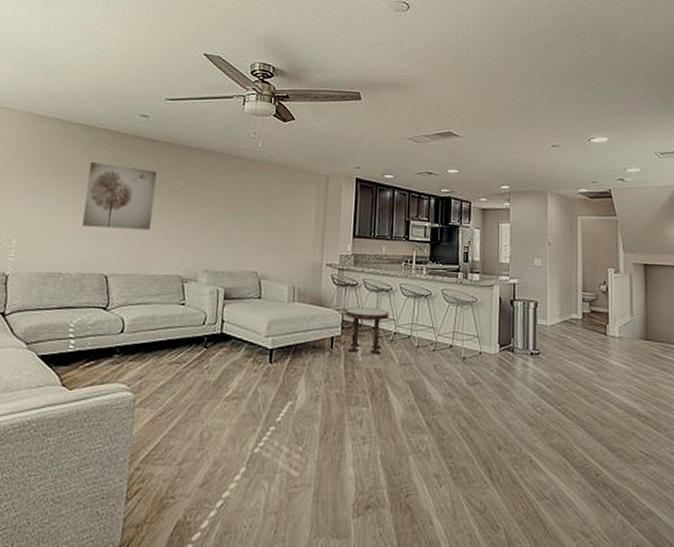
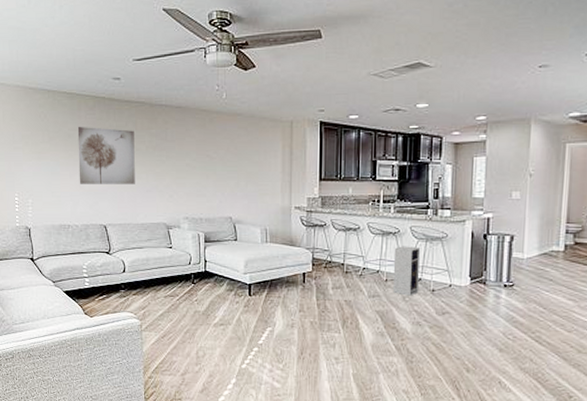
side table: present [345,307,389,355] -> none [315,245,357,288]
speaker: none [424,309,451,364] -> present [392,246,420,296]

